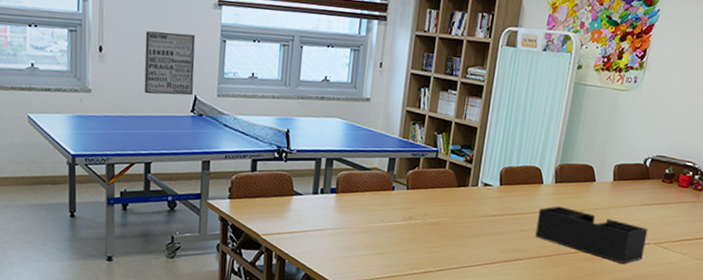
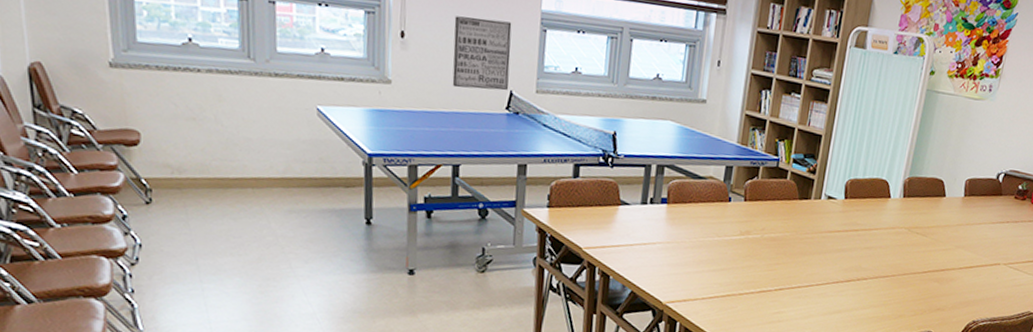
desk organizer: present [535,206,648,264] -> none [881,222,999,285]

